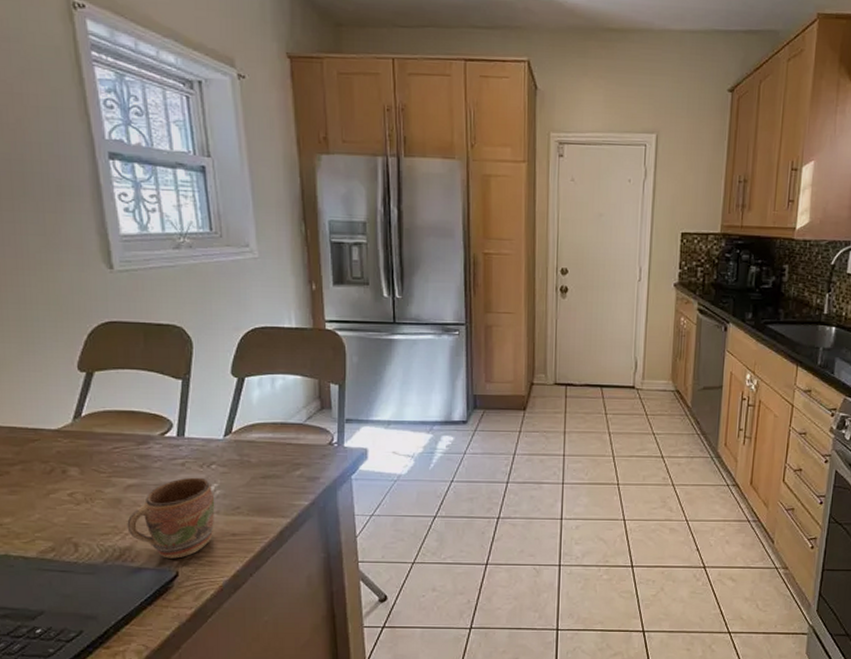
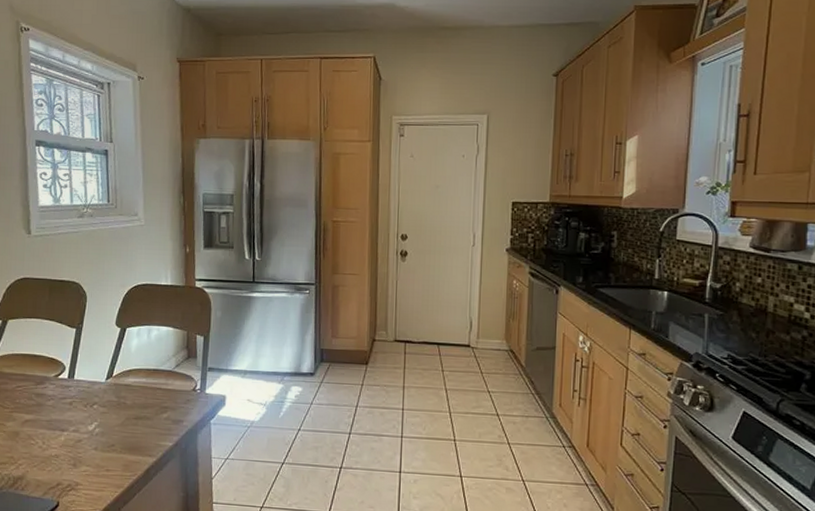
mug: present [127,477,215,559] -> none [21,415,94,490]

